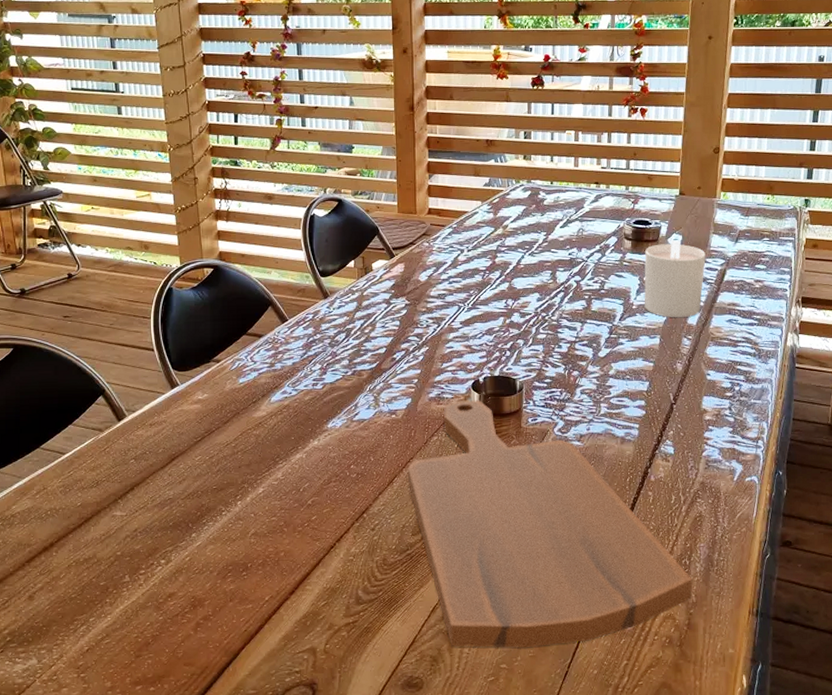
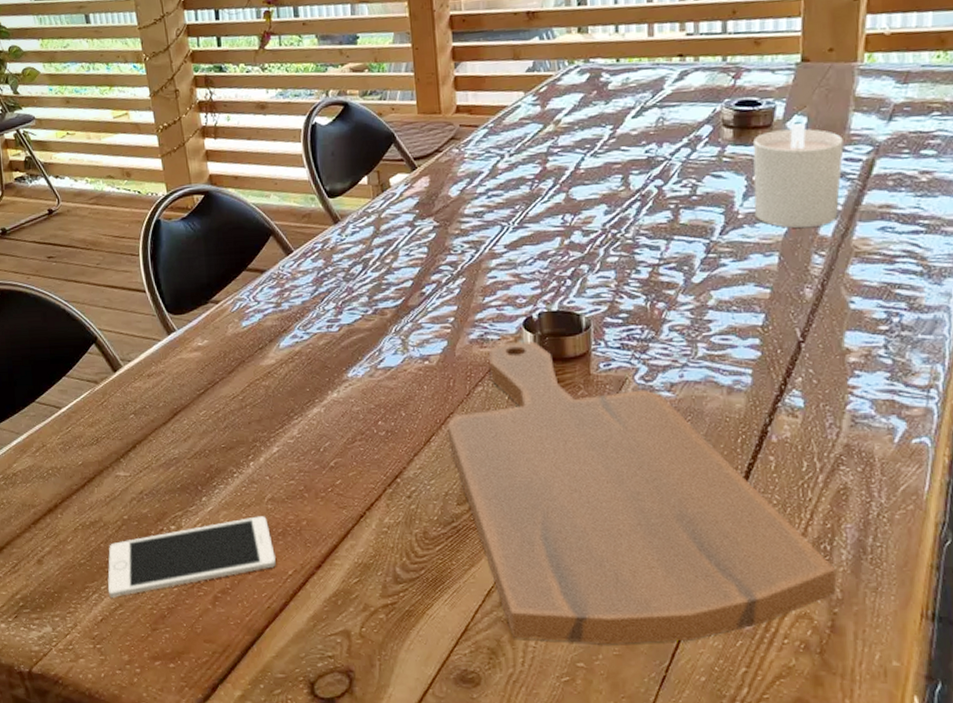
cell phone: none [96,549,255,628] -> present [107,516,276,597]

